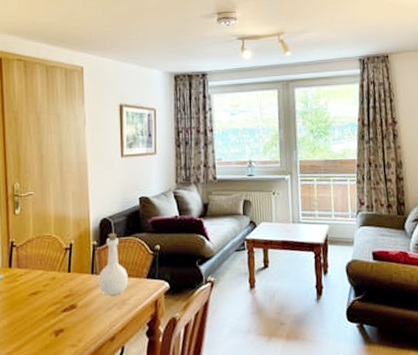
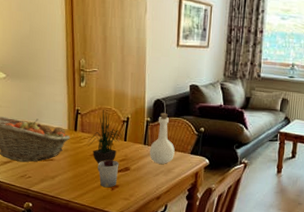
potted plant: none [25,237,67,305] -> present [88,109,124,164]
cup: none [38,297,63,334] -> present [98,160,119,188]

